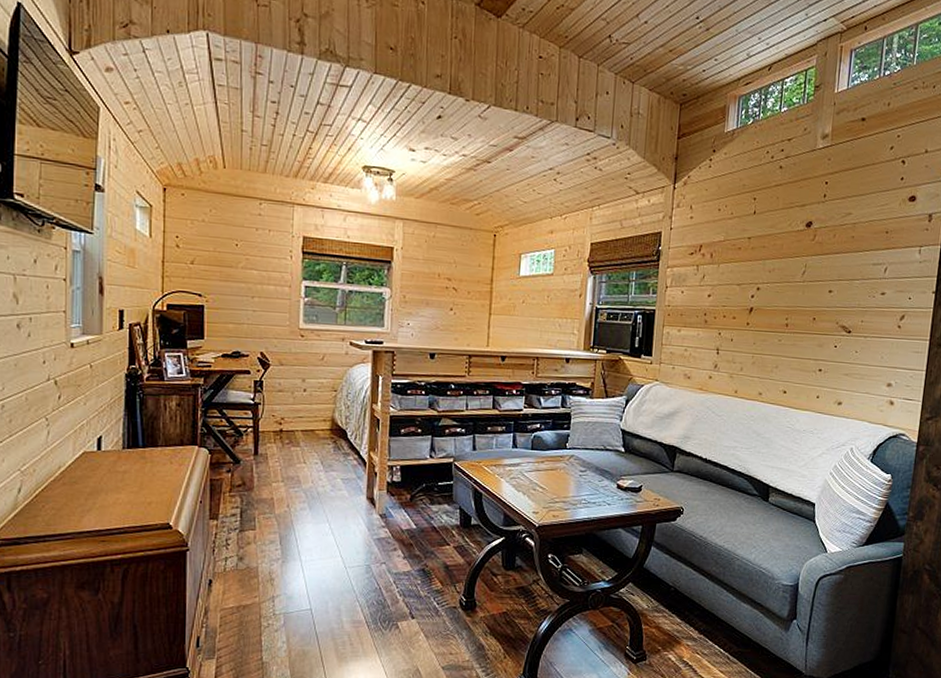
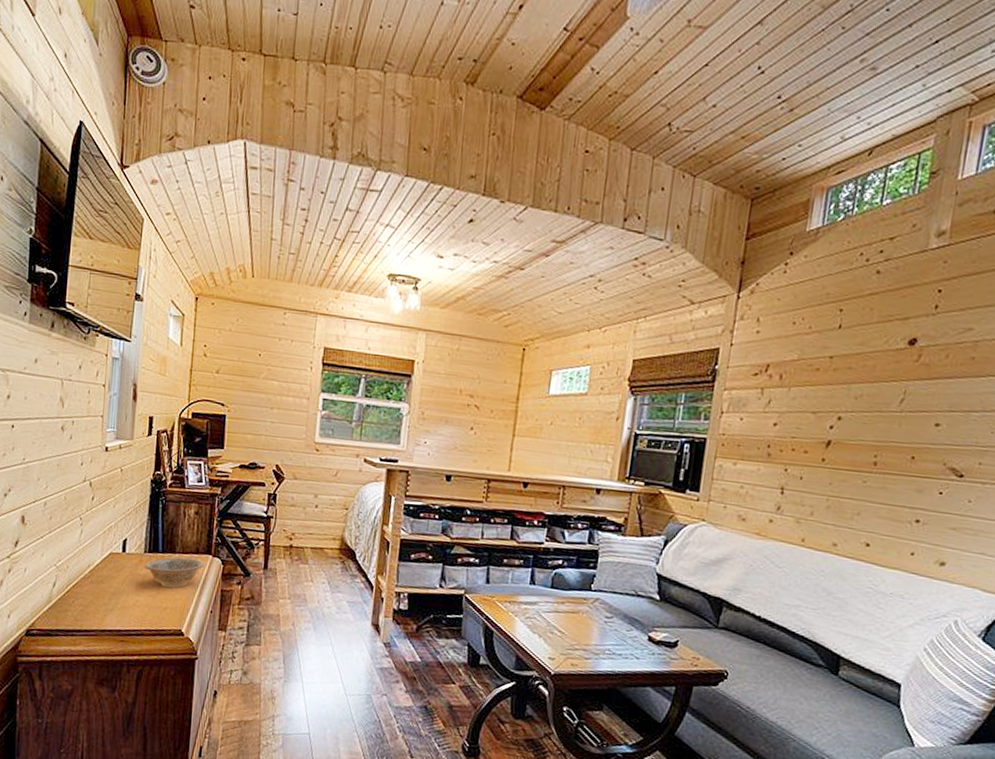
decorative bowl: none [122,450,190,483] -> present [143,557,204,589]

